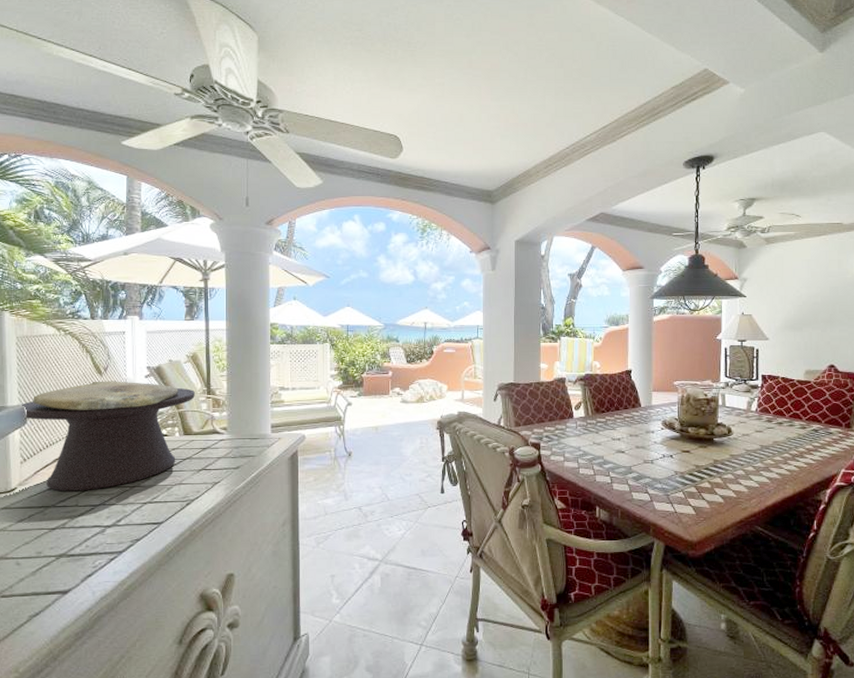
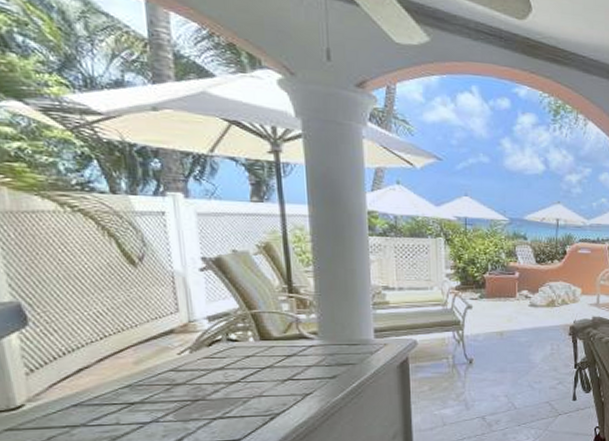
decorative bowl: present [21,381,195,492] -> none [15,273,272,408]

